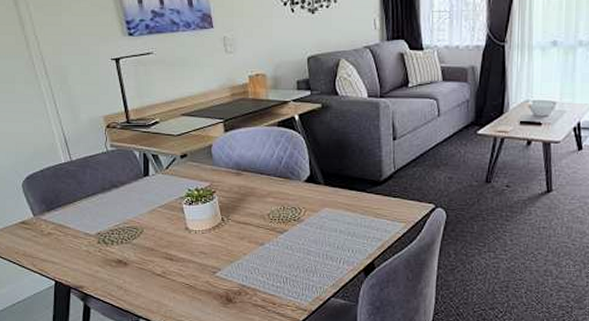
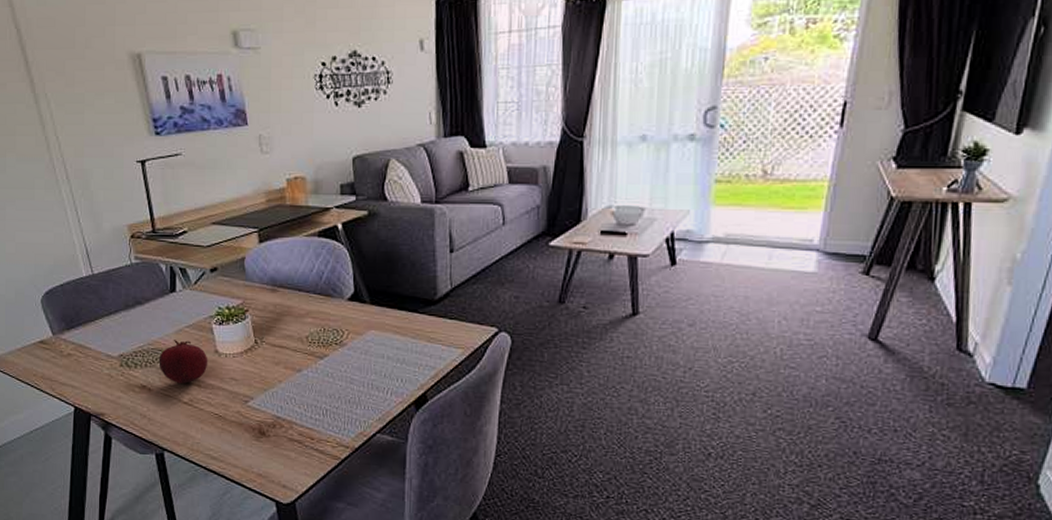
fruit: none [133,219,180,258] -> present [158,340,208,384]

